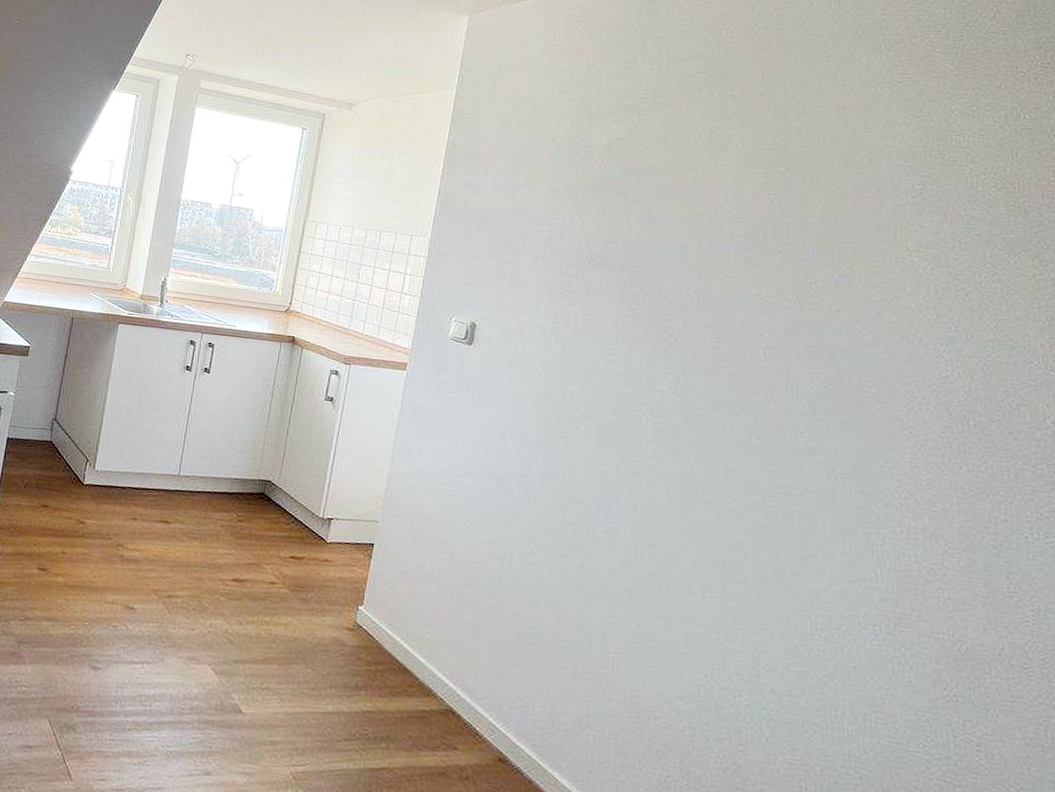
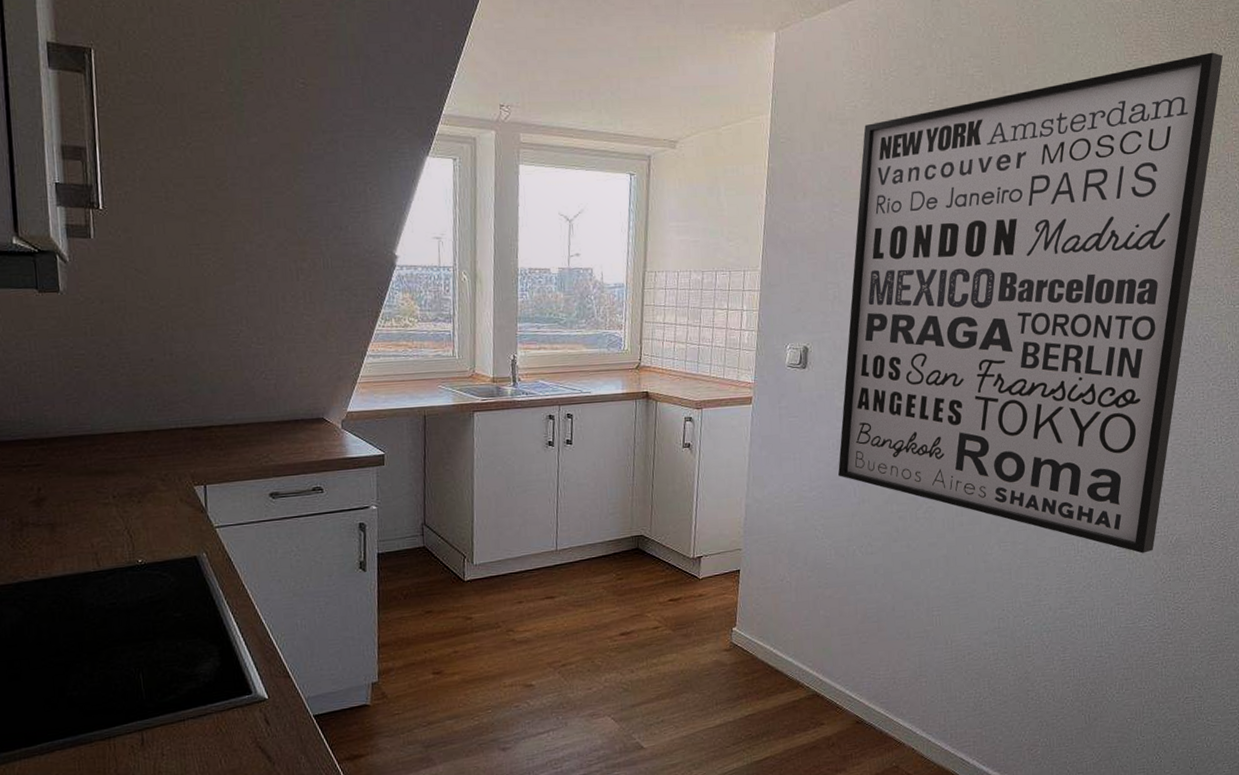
wall art: none [501,80,1033,656] -> present [838,52,1223,554]

